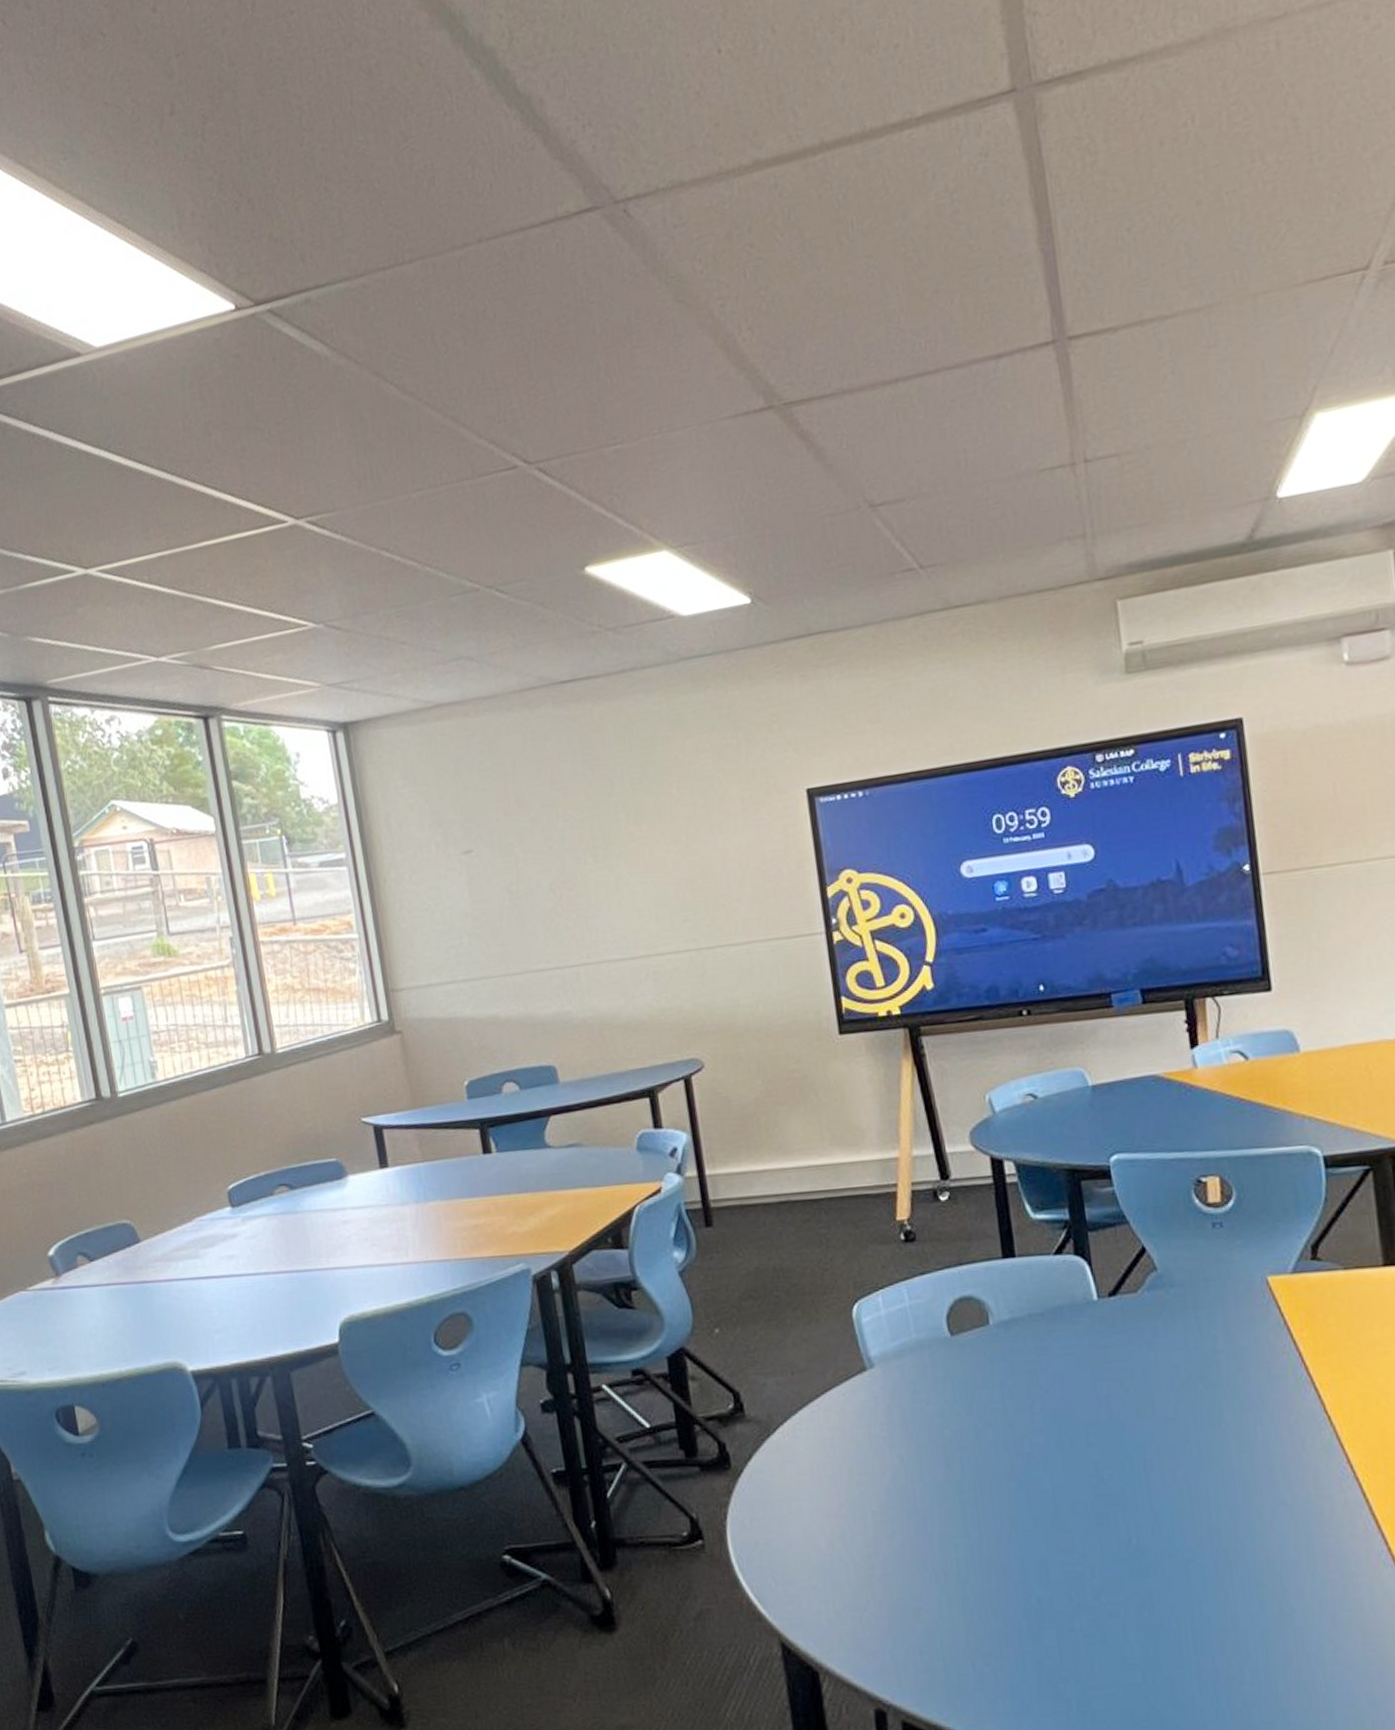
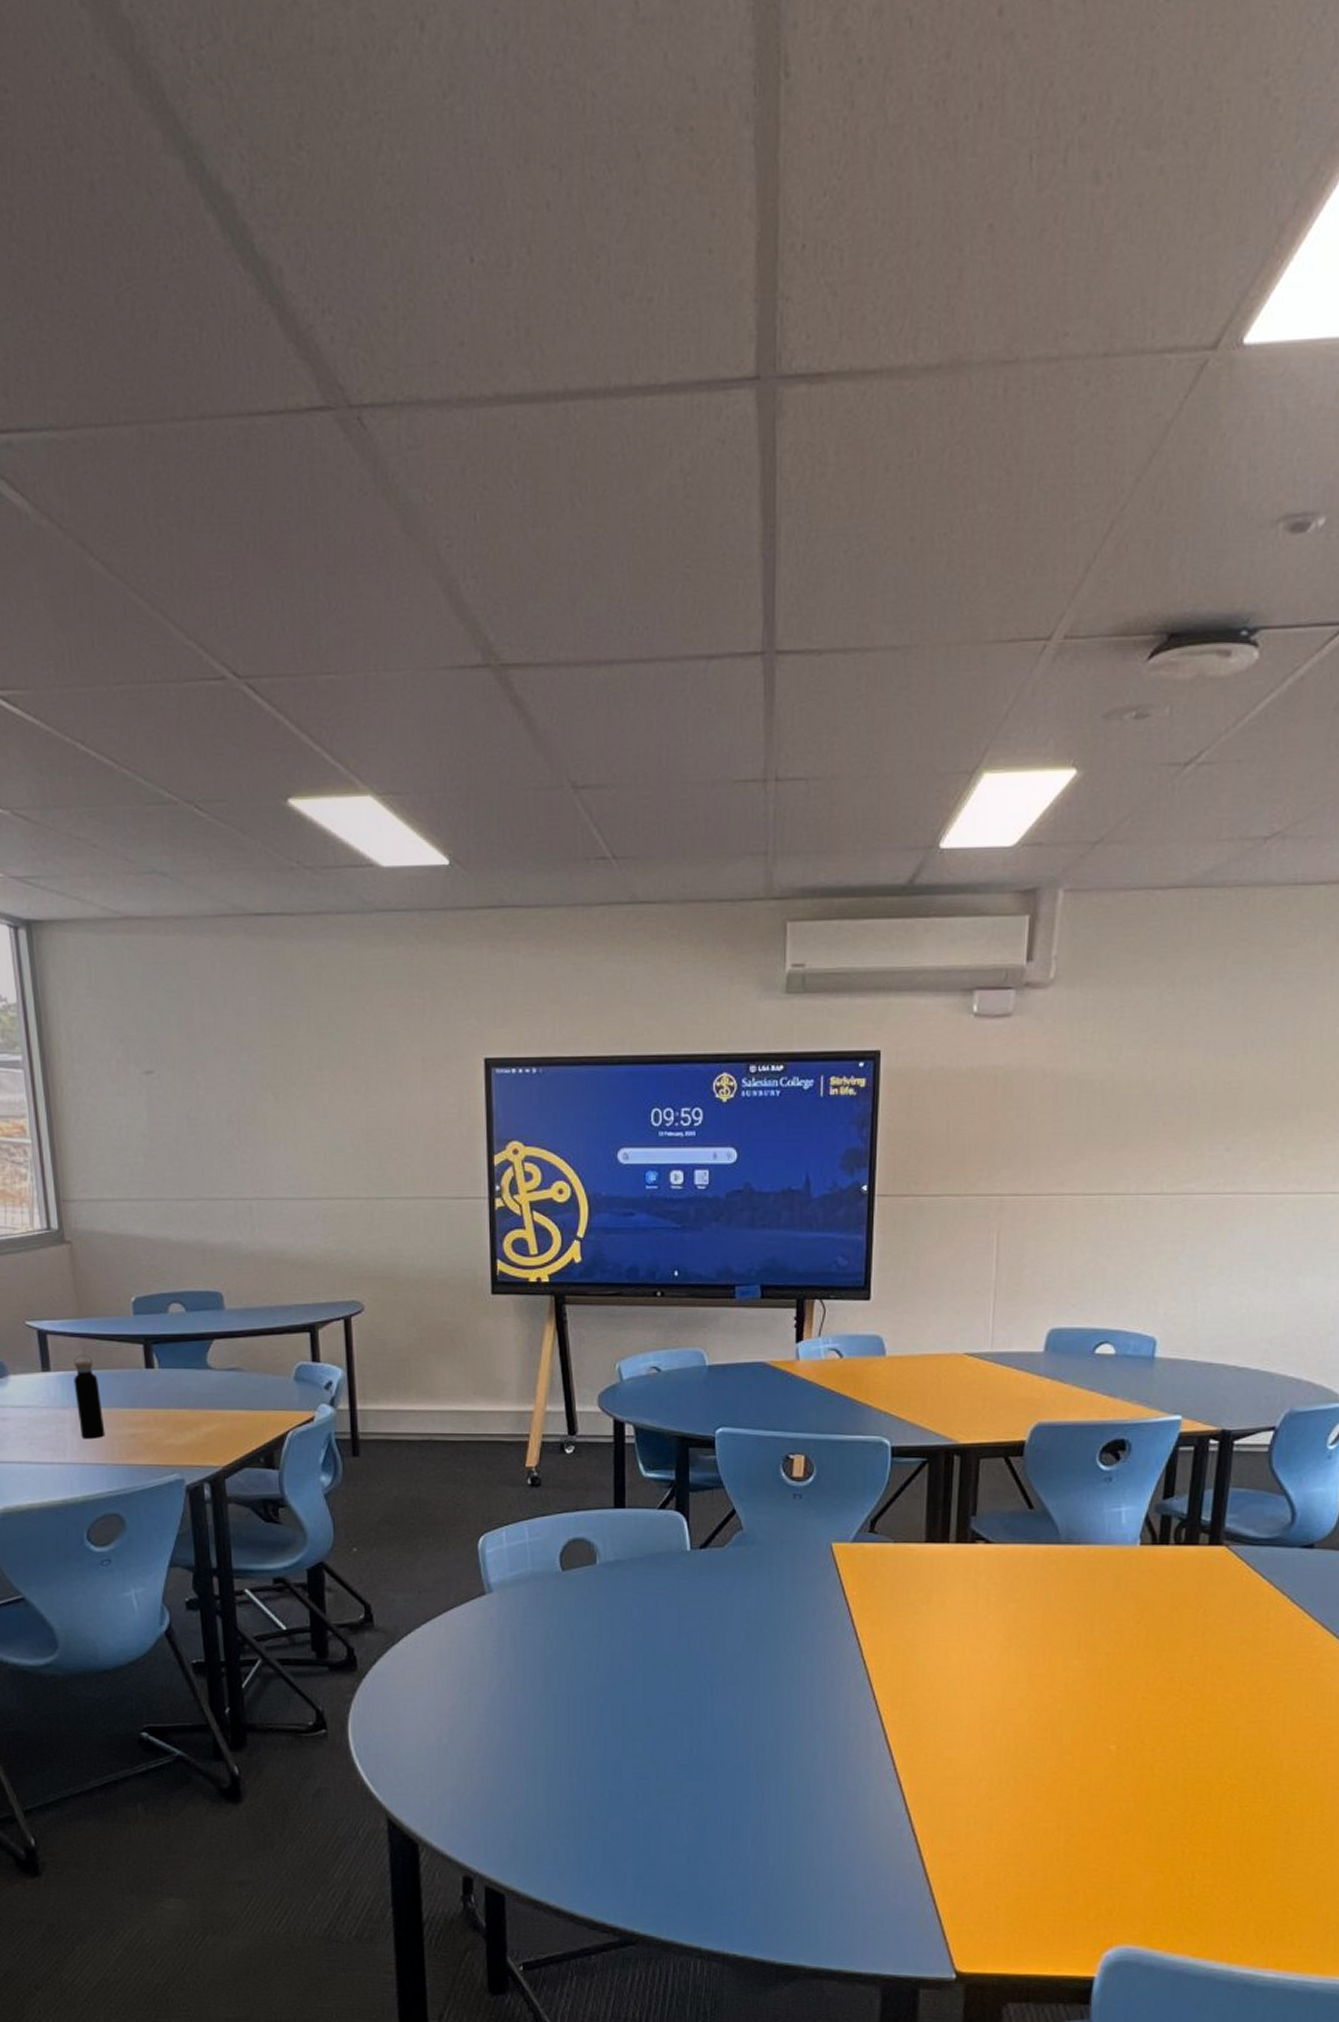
water bottle: none [411,1146,447,1234] -> present [74,1354,105,1438]

